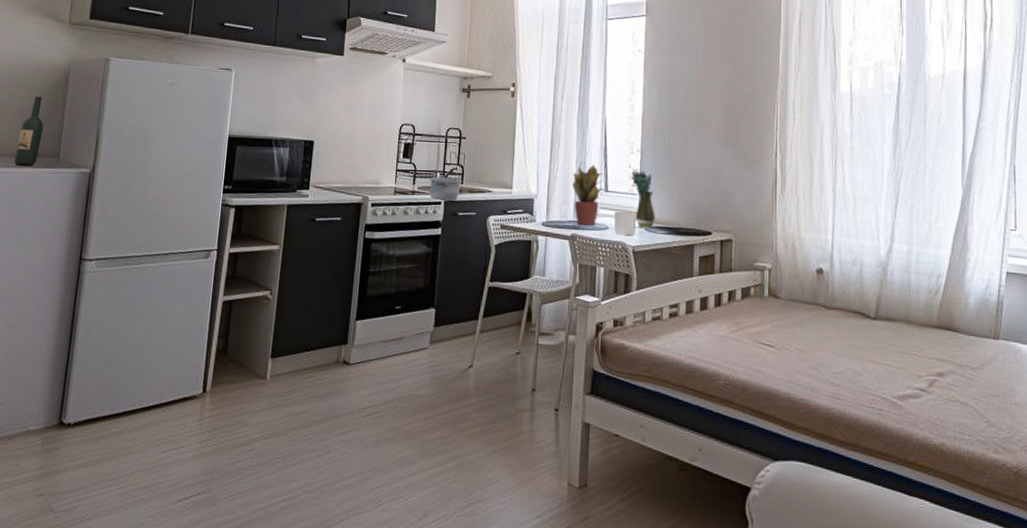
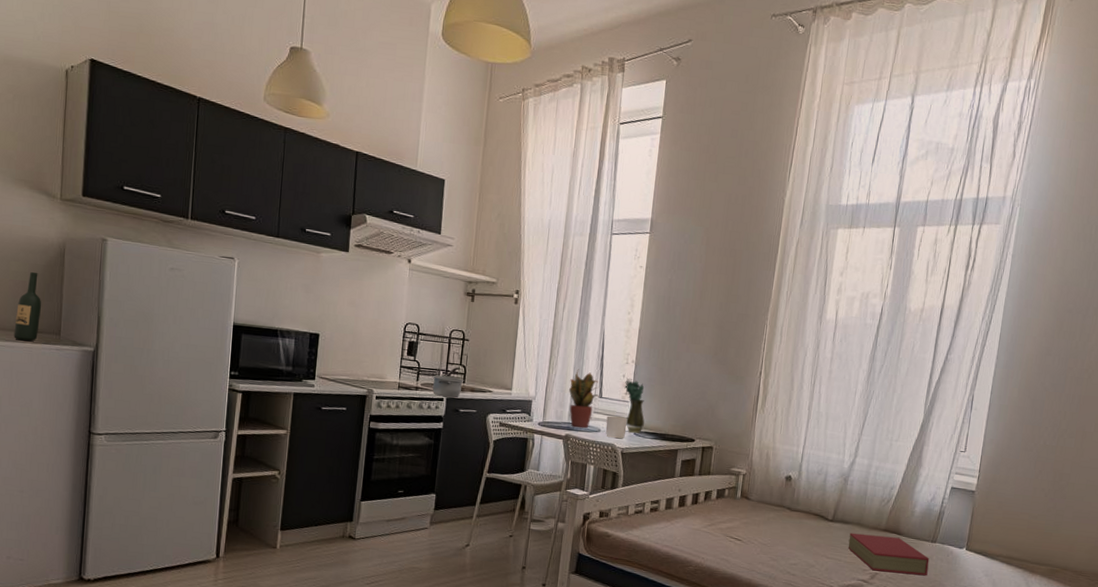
book: none [897,332,995,381] -> present [848,532,930,576]

